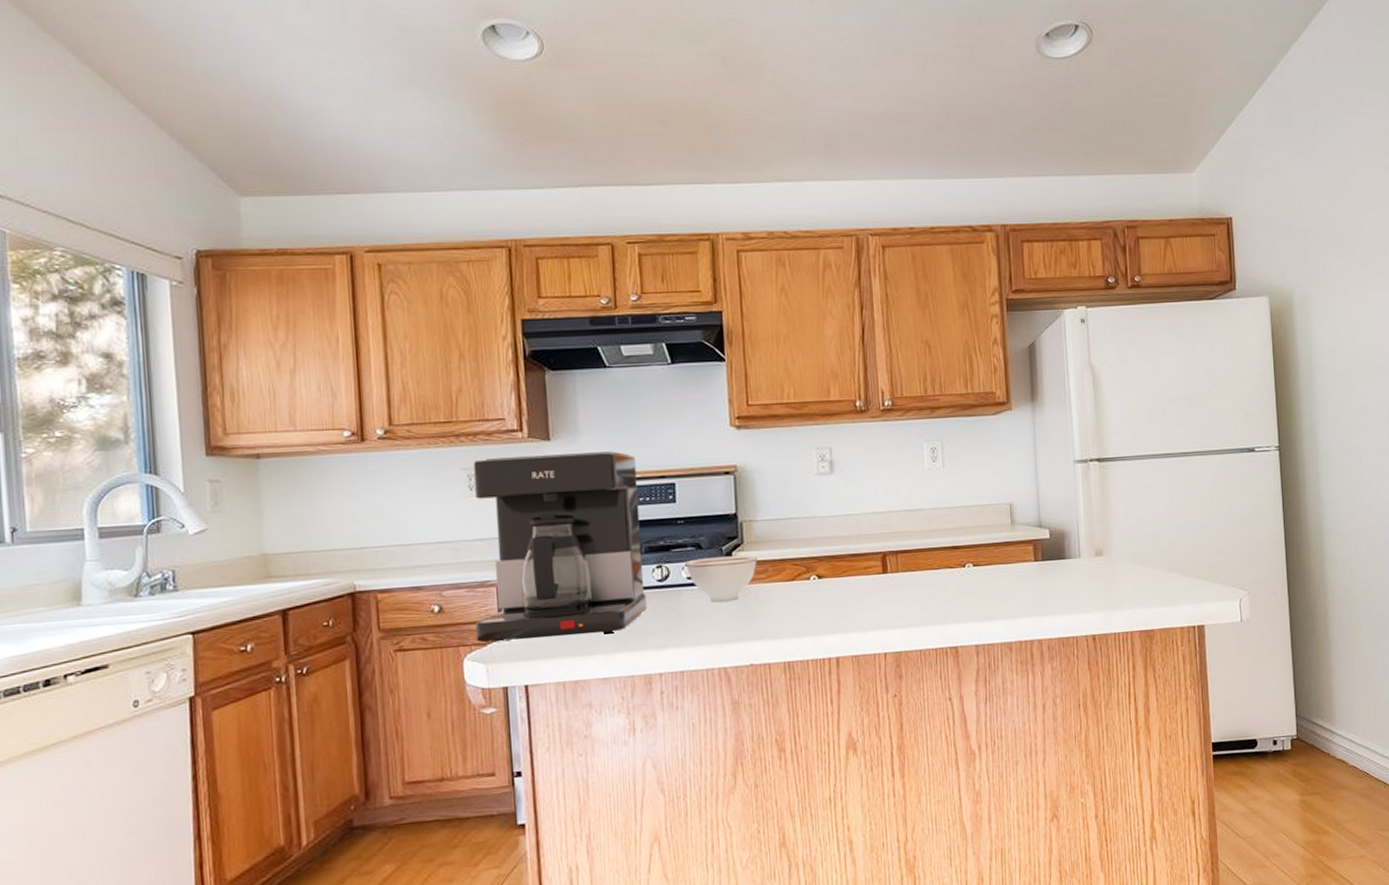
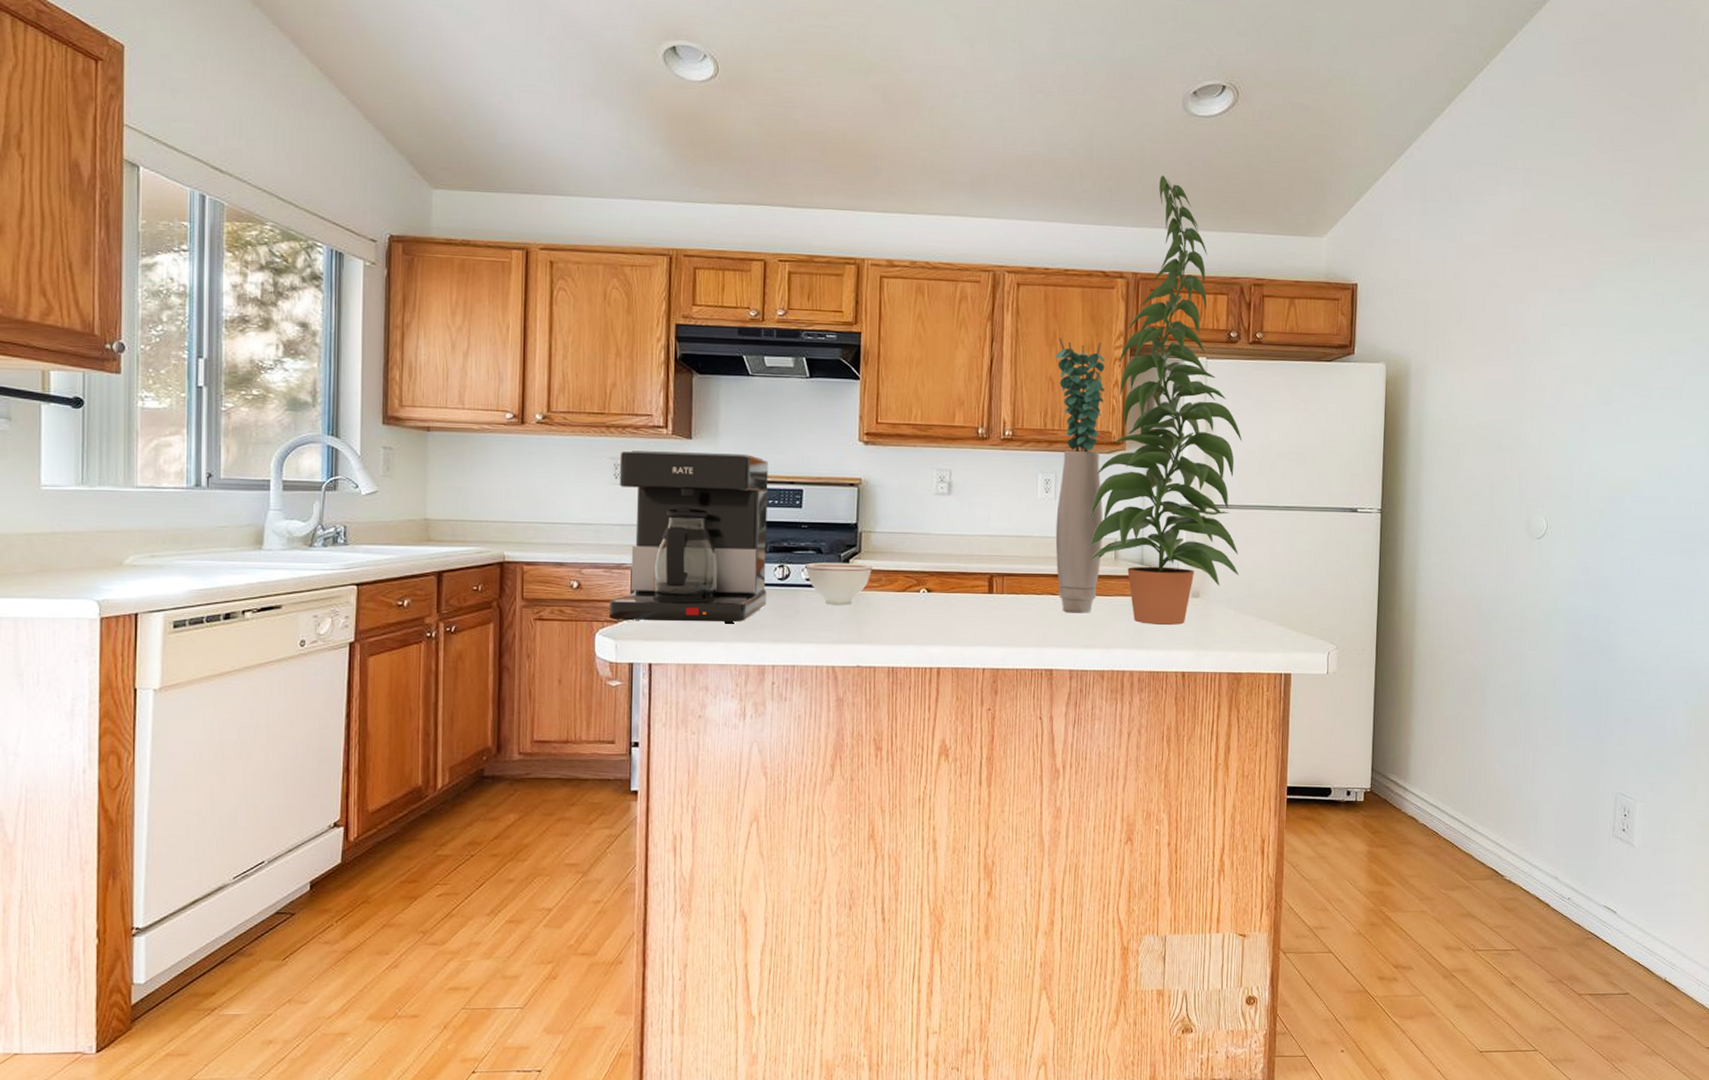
vase: none [929,299,997,586] -> present [1055,338,1105,613]
plant: none [982,122,1141,589] -> present [1087,175,1243,625]

